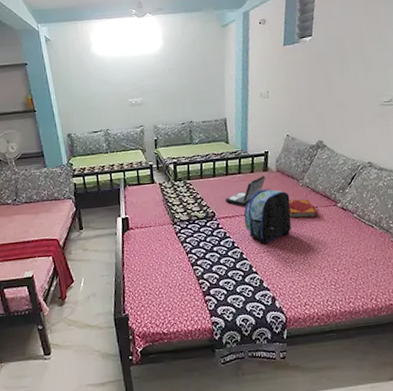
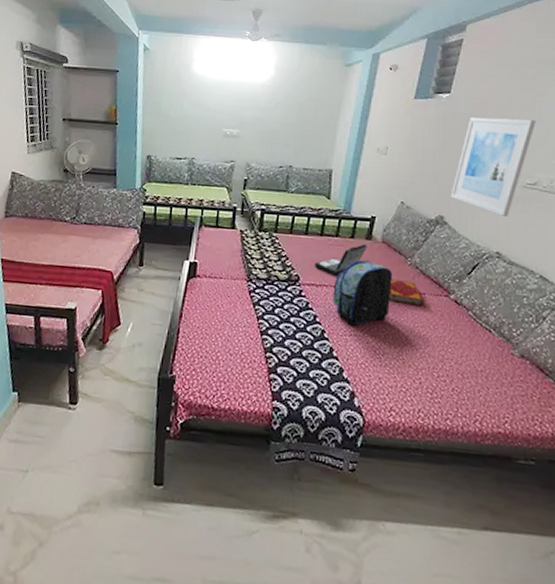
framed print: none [325,47,384,133] -> present [450,116,536,218]

